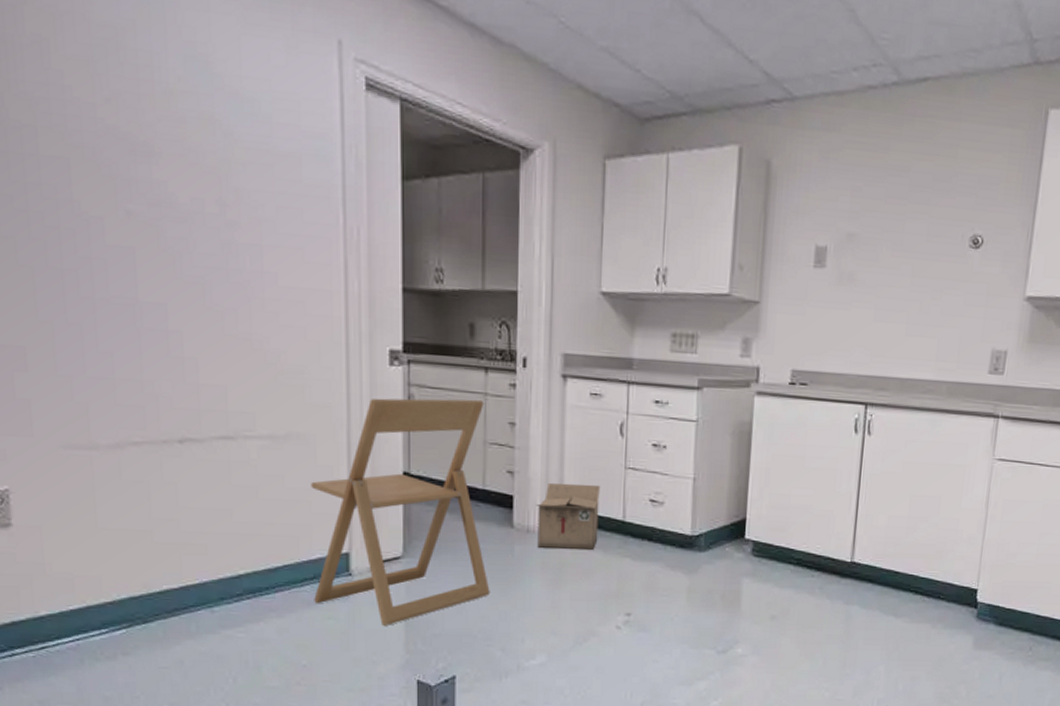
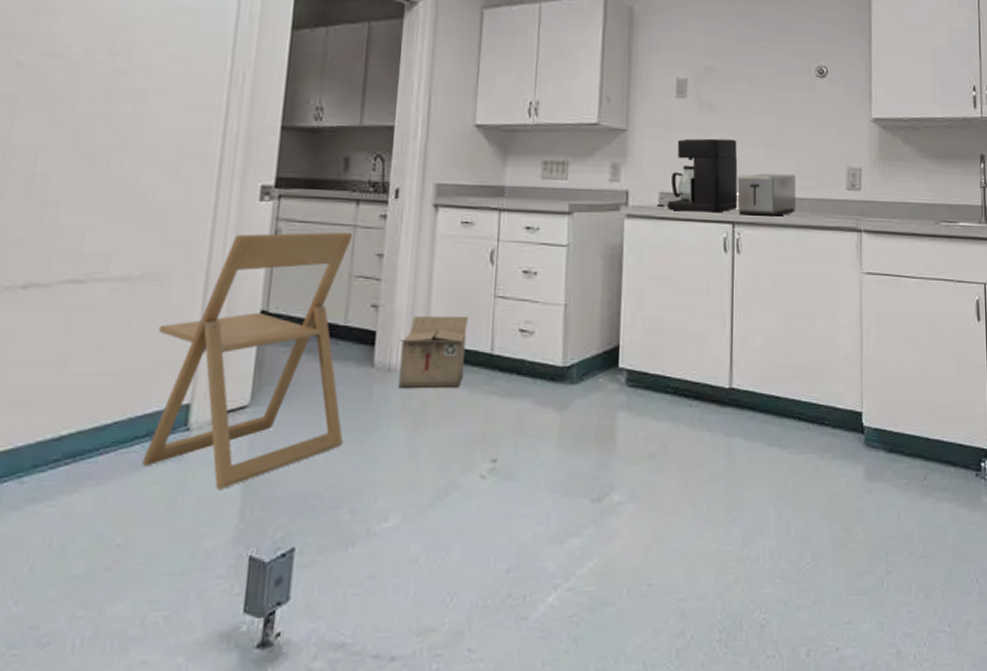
coffee maker: none [798,313,876,393] -> present [667,138,738,213]
toaster: none [872,353,936,400] -> present [737,173,797,218]

